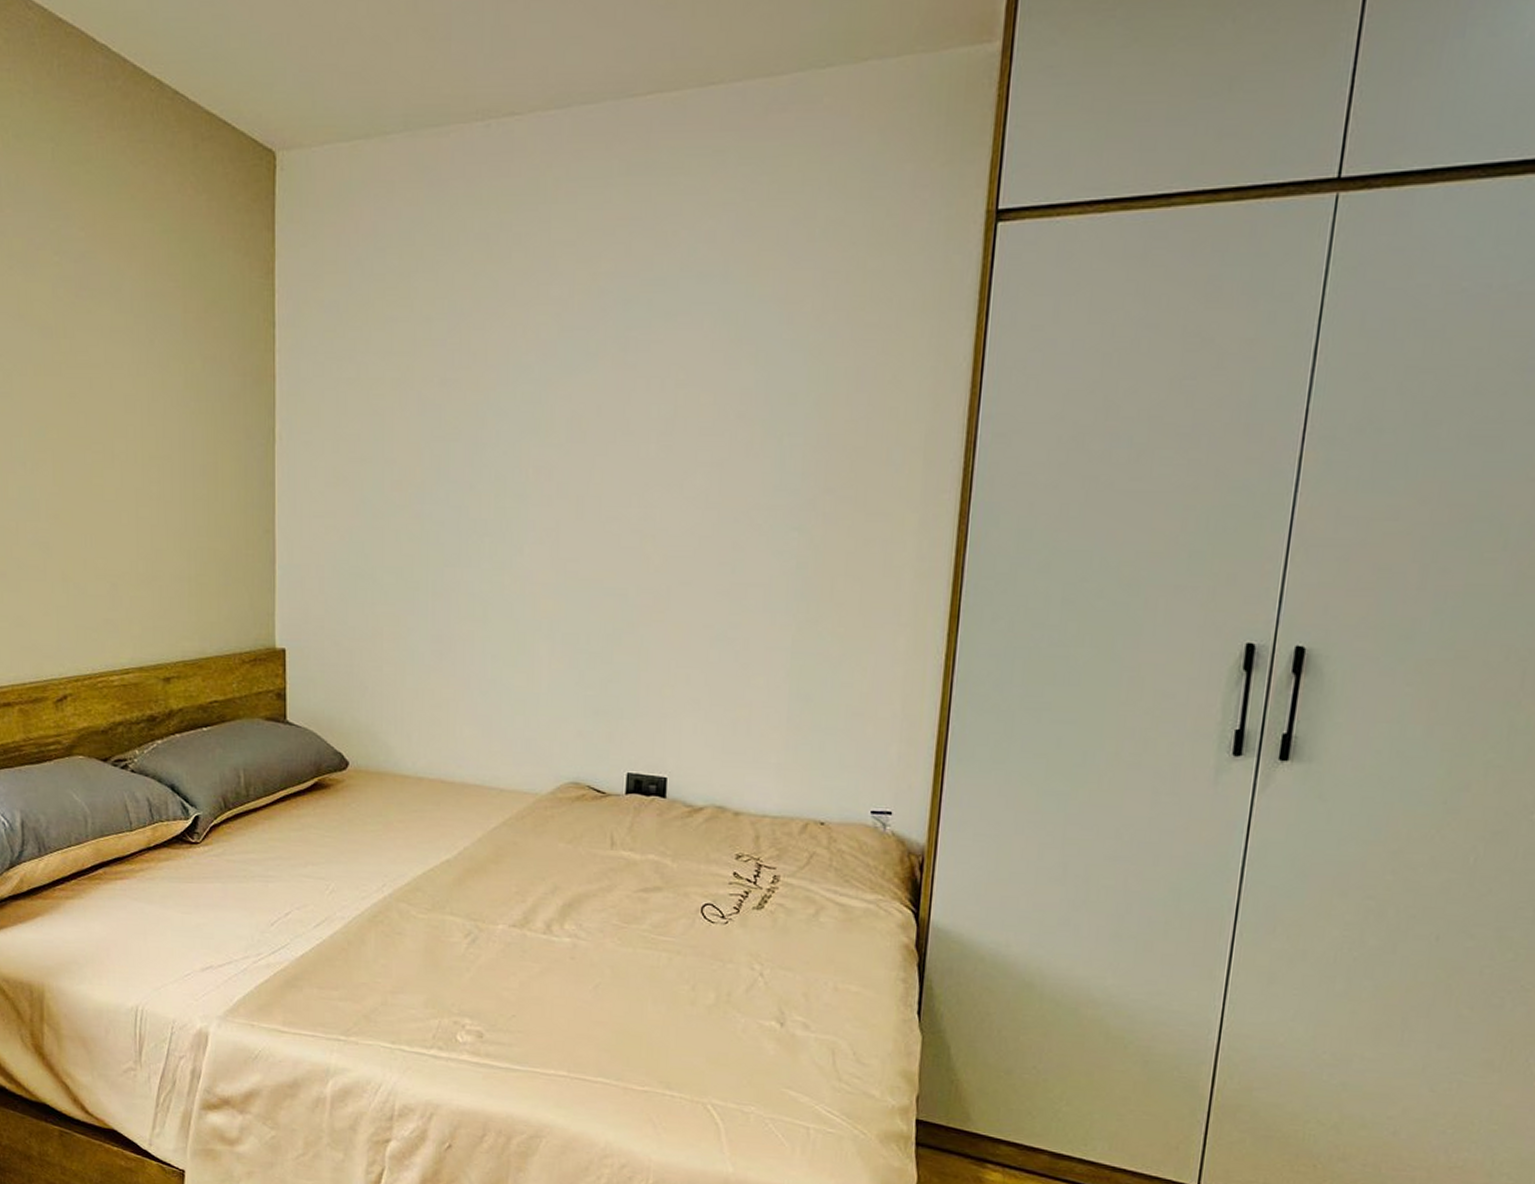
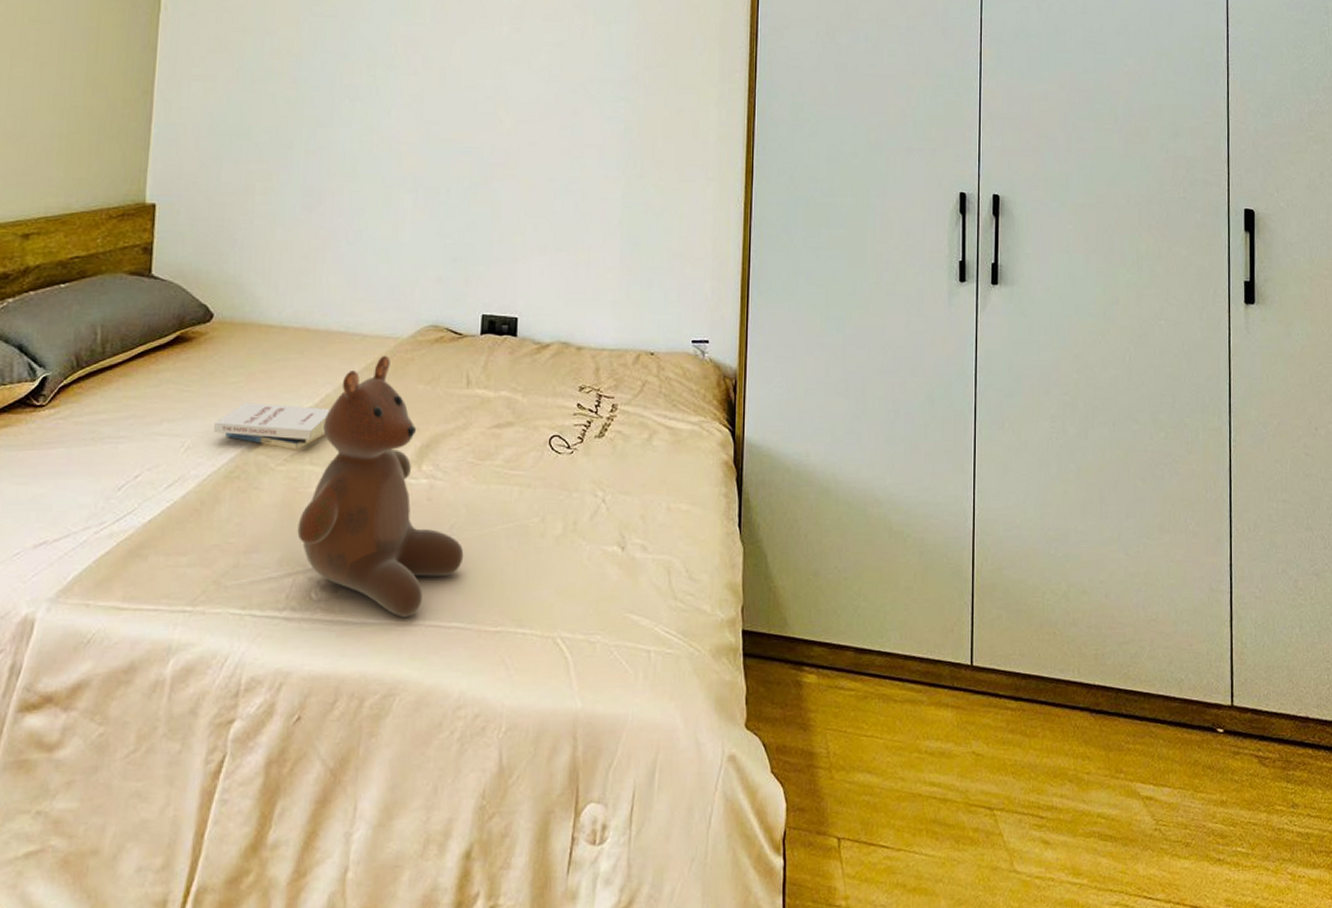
books: none [356,851,469,899] -> present [214,403,330,449]
teddy bear: none [441,811,609,1068] -> present [297,355,464,617]

